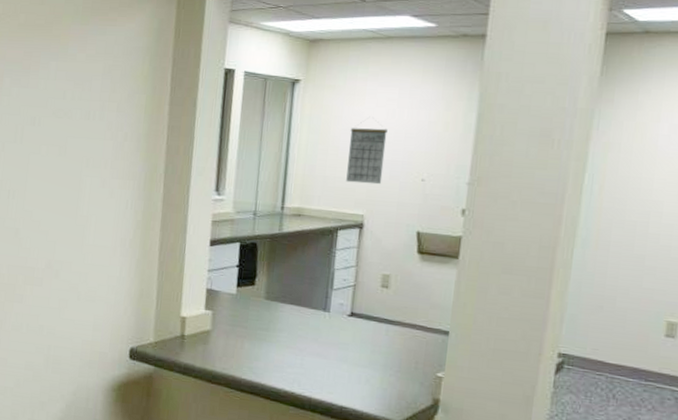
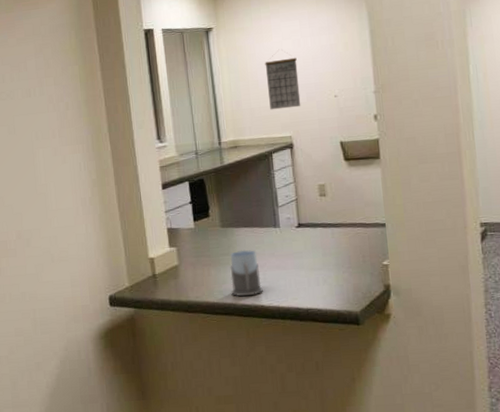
mug: none [261,328,298,380] -> present [230,249,263,297]

